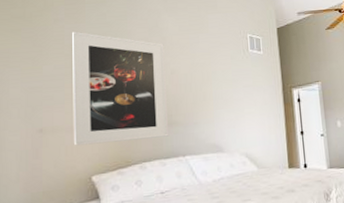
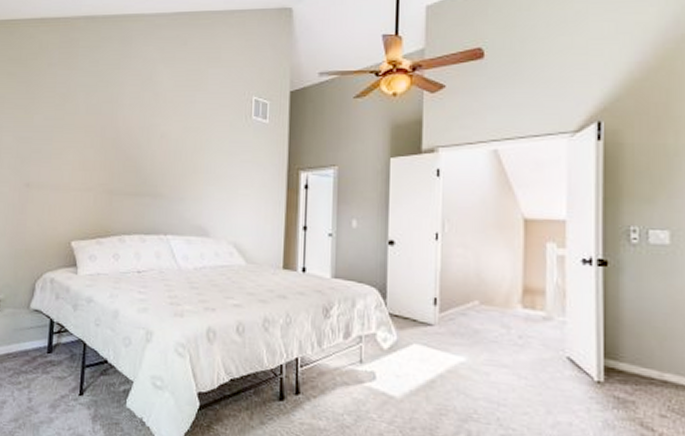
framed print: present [72,31,169,146] -> none [56,79,157,210]

